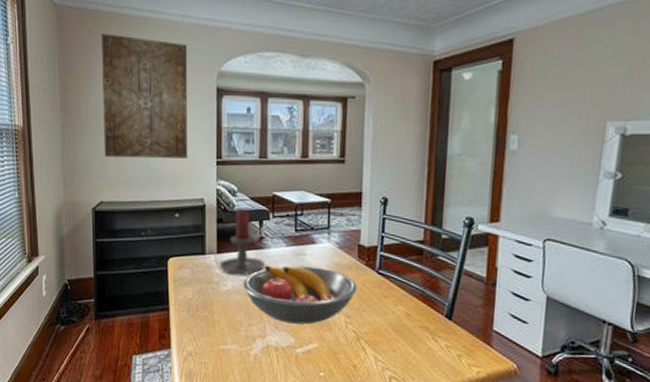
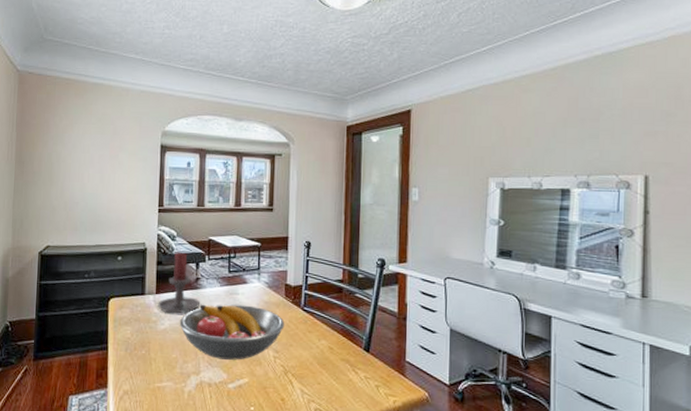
wall art: present [102,33,188,159] -> none [54,96,136,207]

